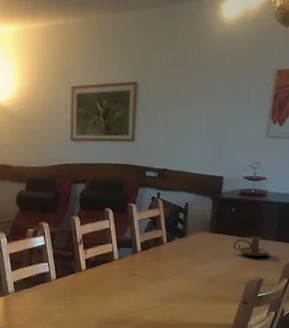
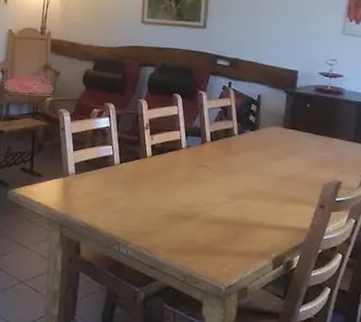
candle holder: present [233,236,270,257] -> none [308,135,349,157]

